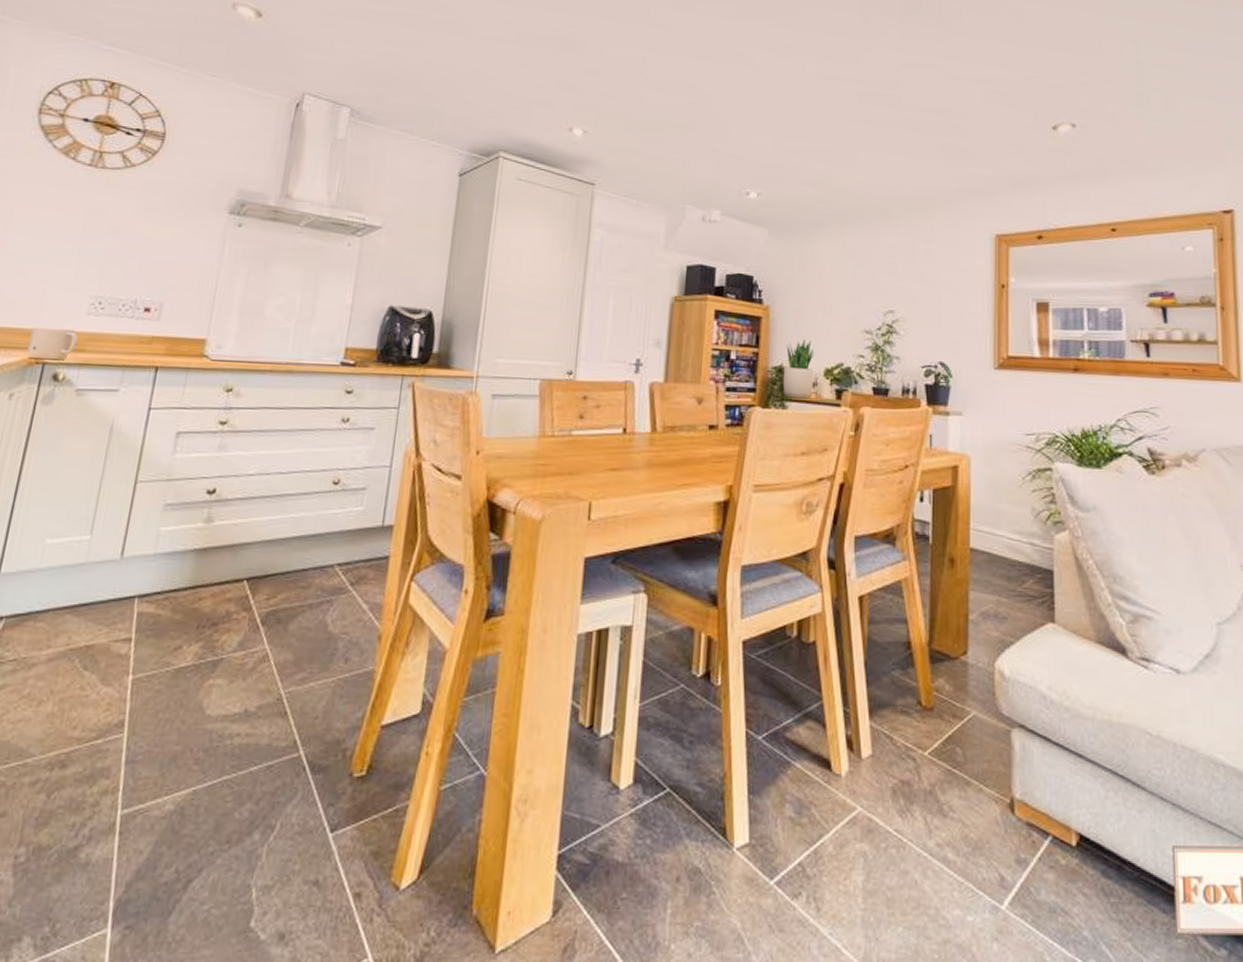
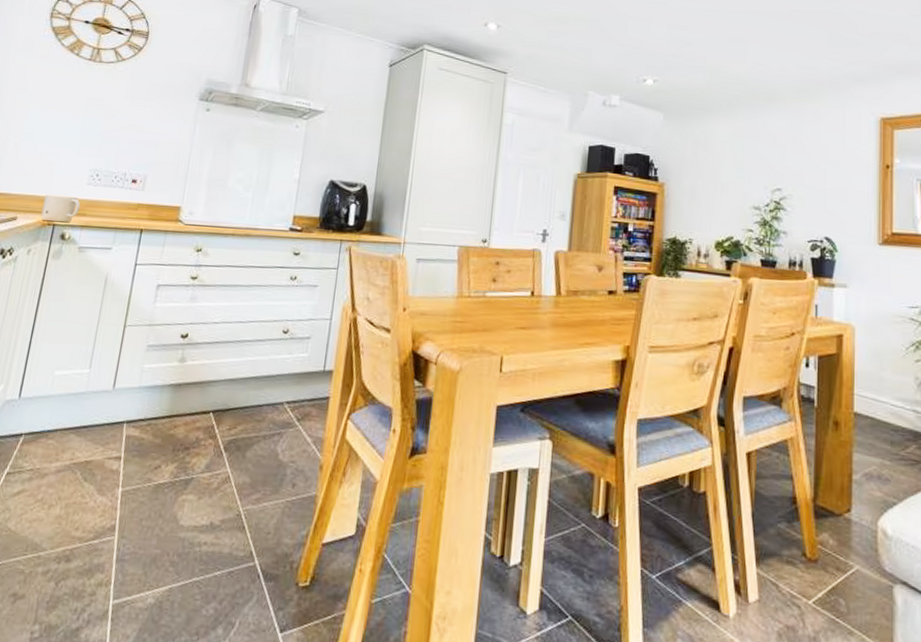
planter: present [782,340,815,399] -> none [676,214,706,269]

